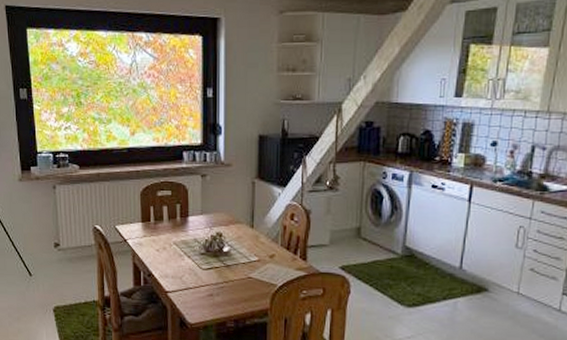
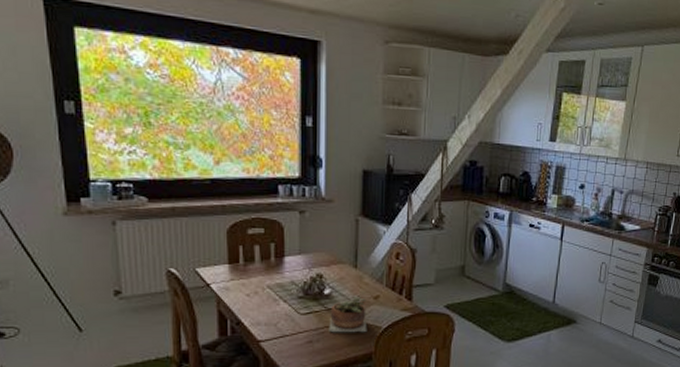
succulent plant: none [227,254,263,290] -> present [328,296,367,333]

